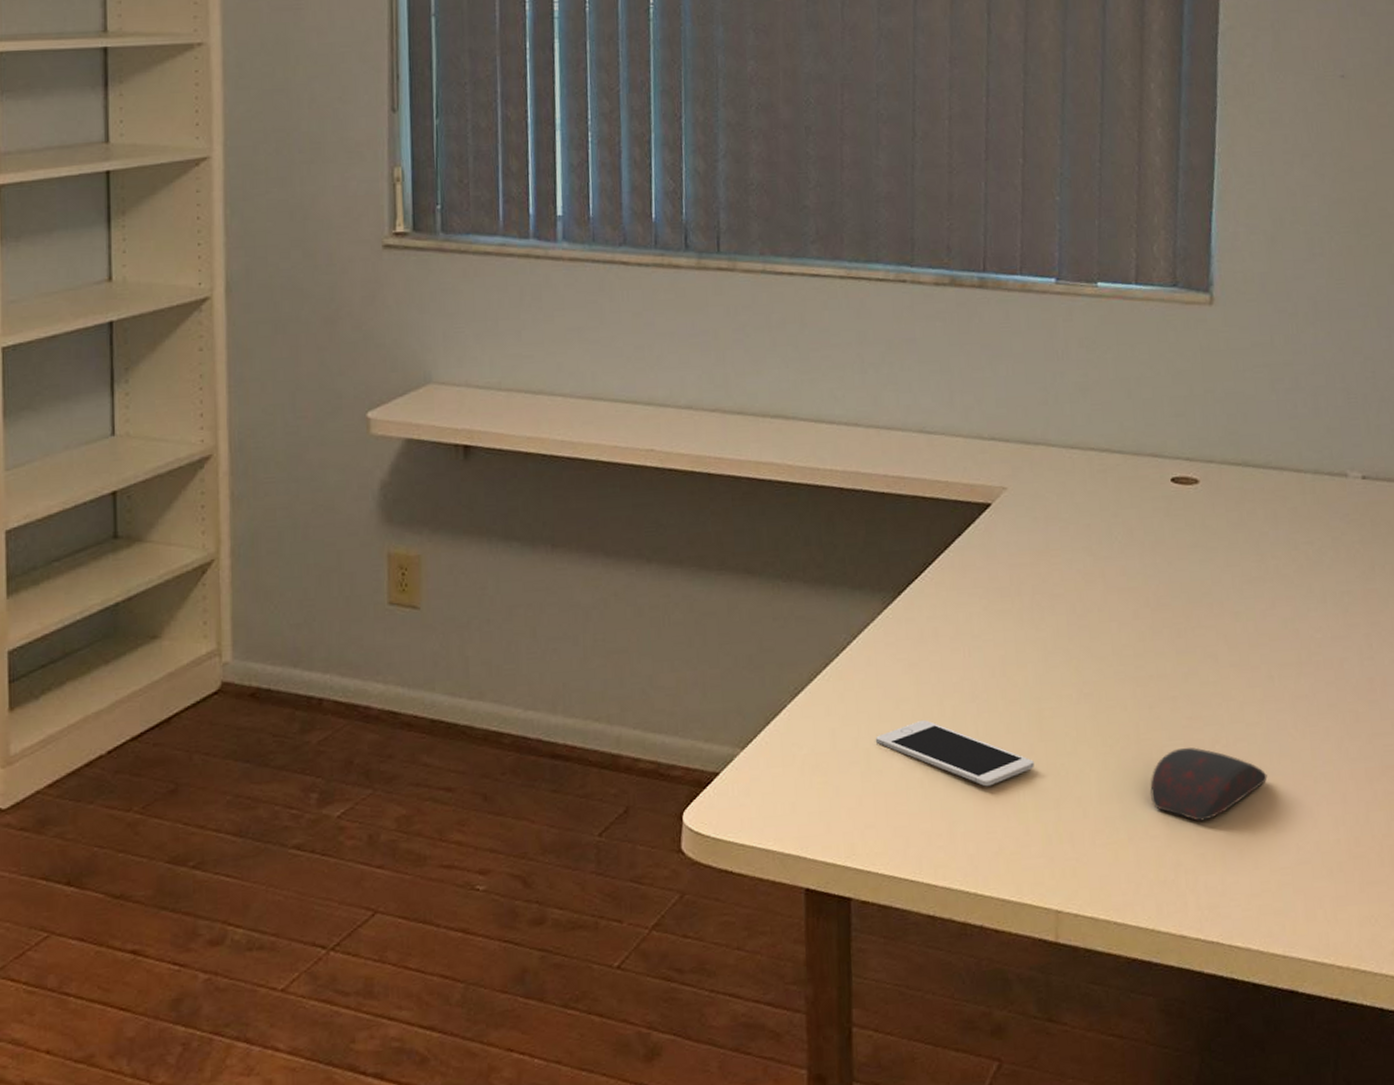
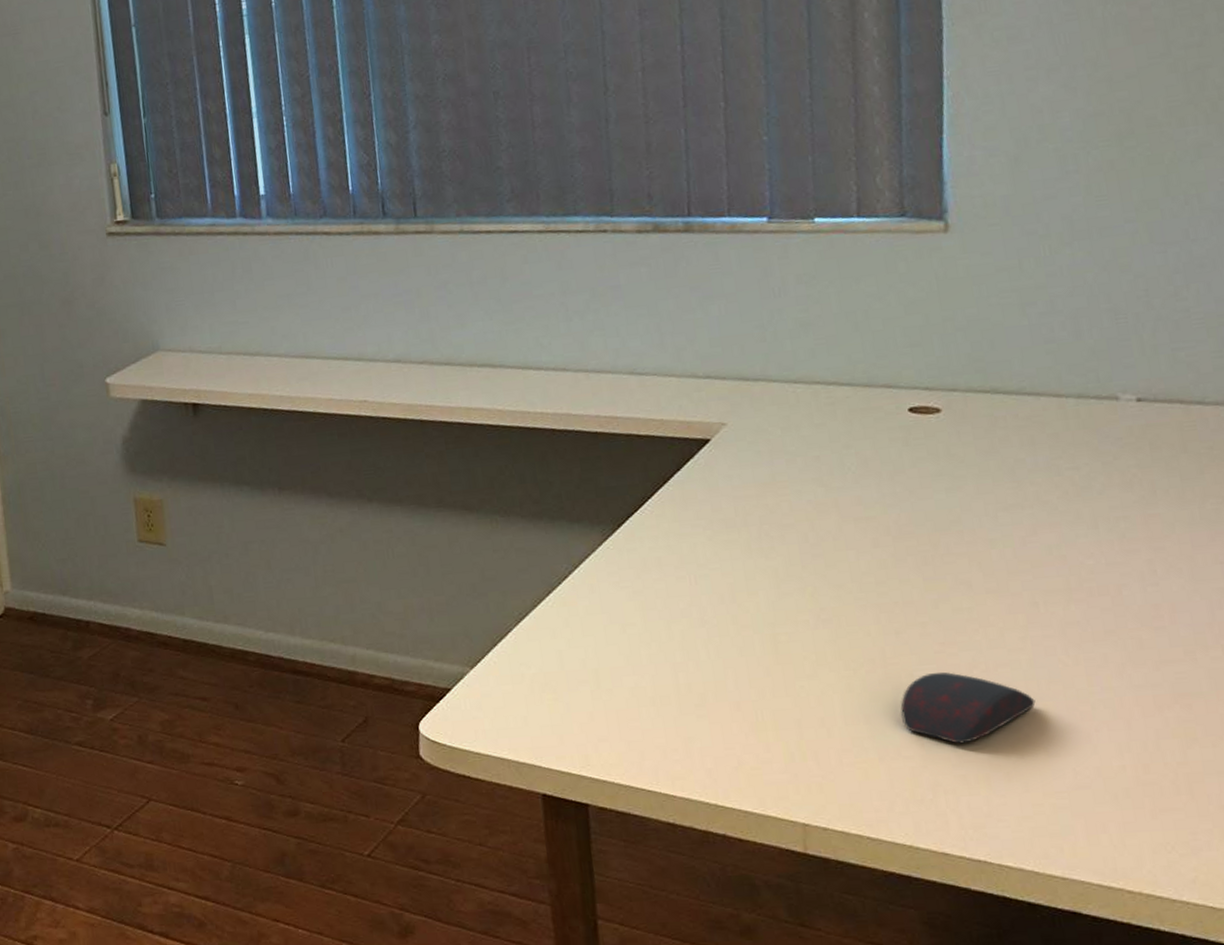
cell phone: present [875,720,1034,787] -> none [603,643,772,706]

